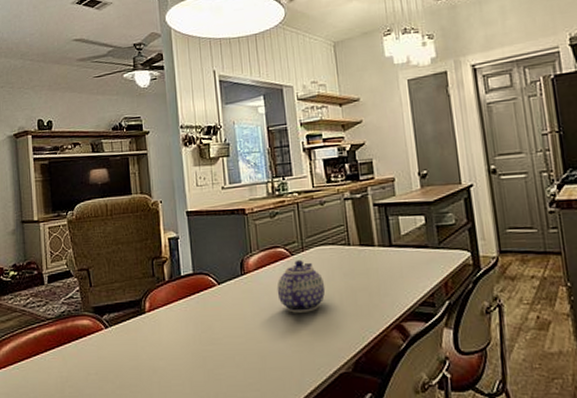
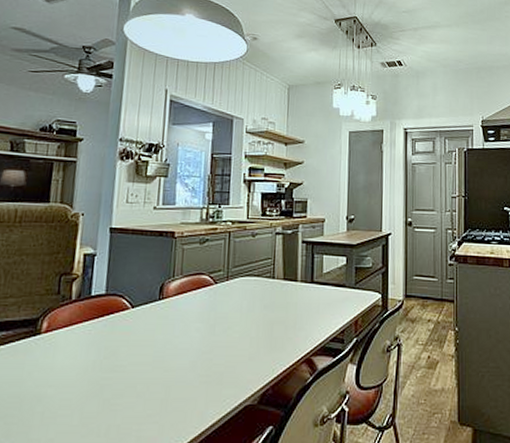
teapot: present [277,259,326,313] -> none [194,288,244,342]

